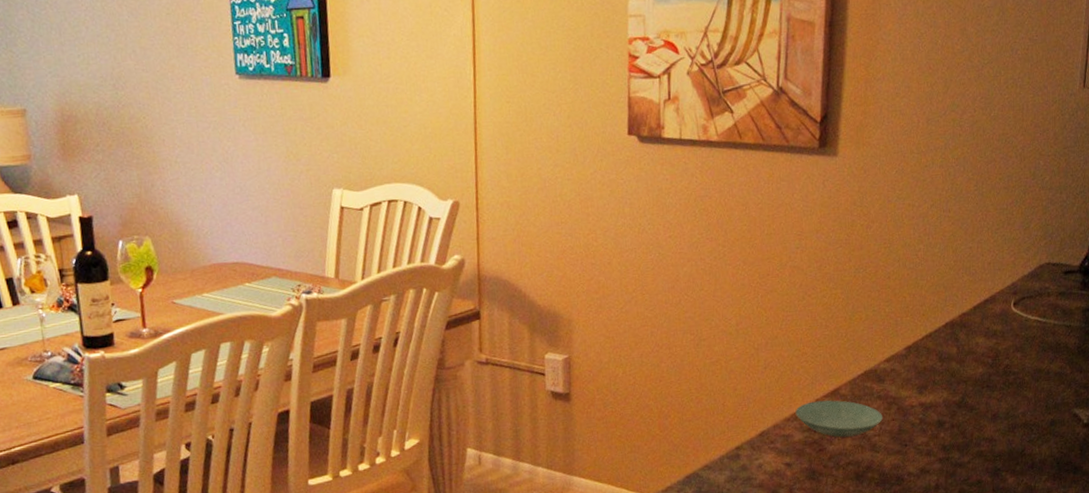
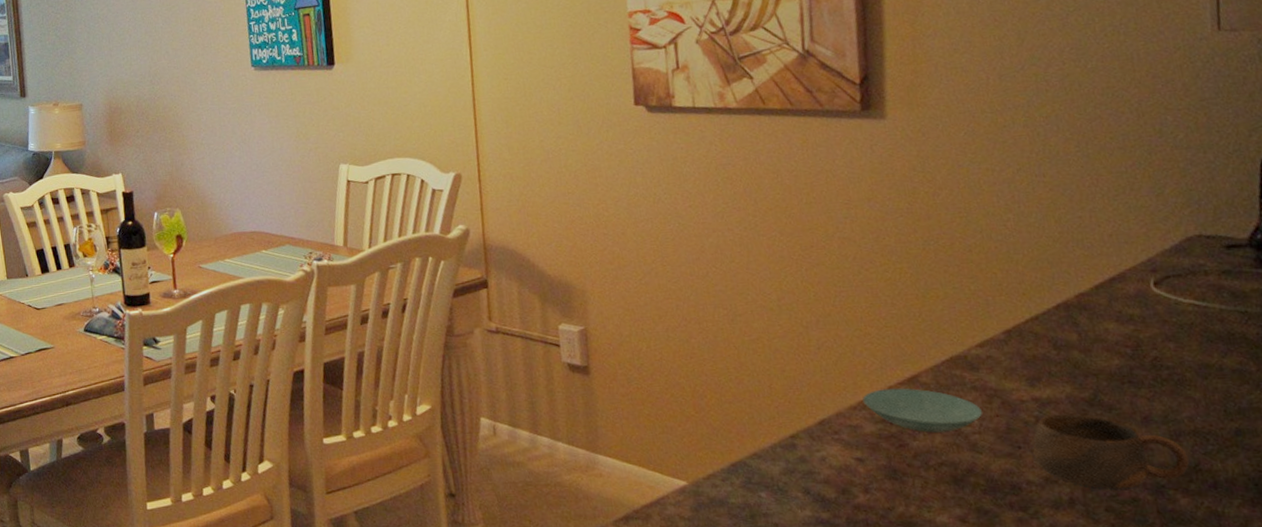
cup: none [915,415,1018,475] -> present [1032,413,1189,489]

